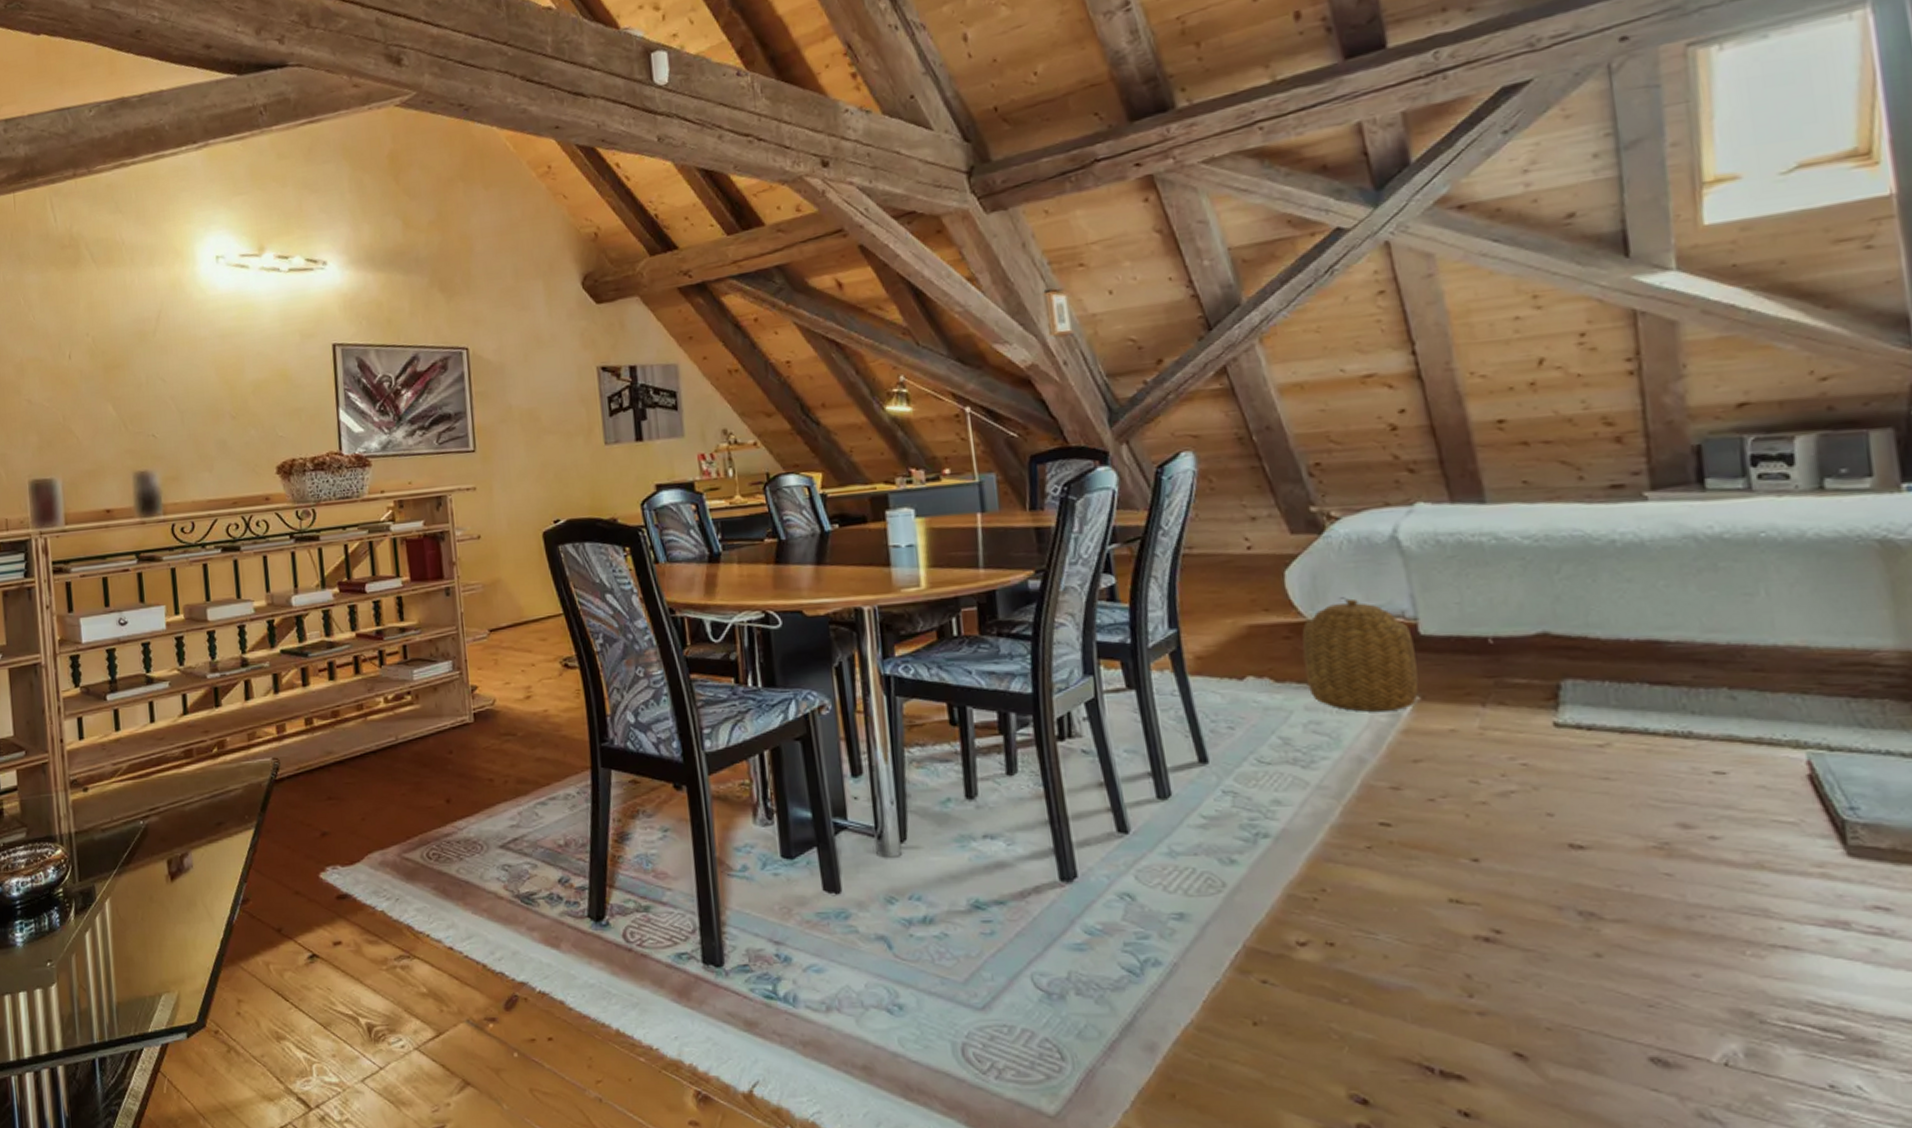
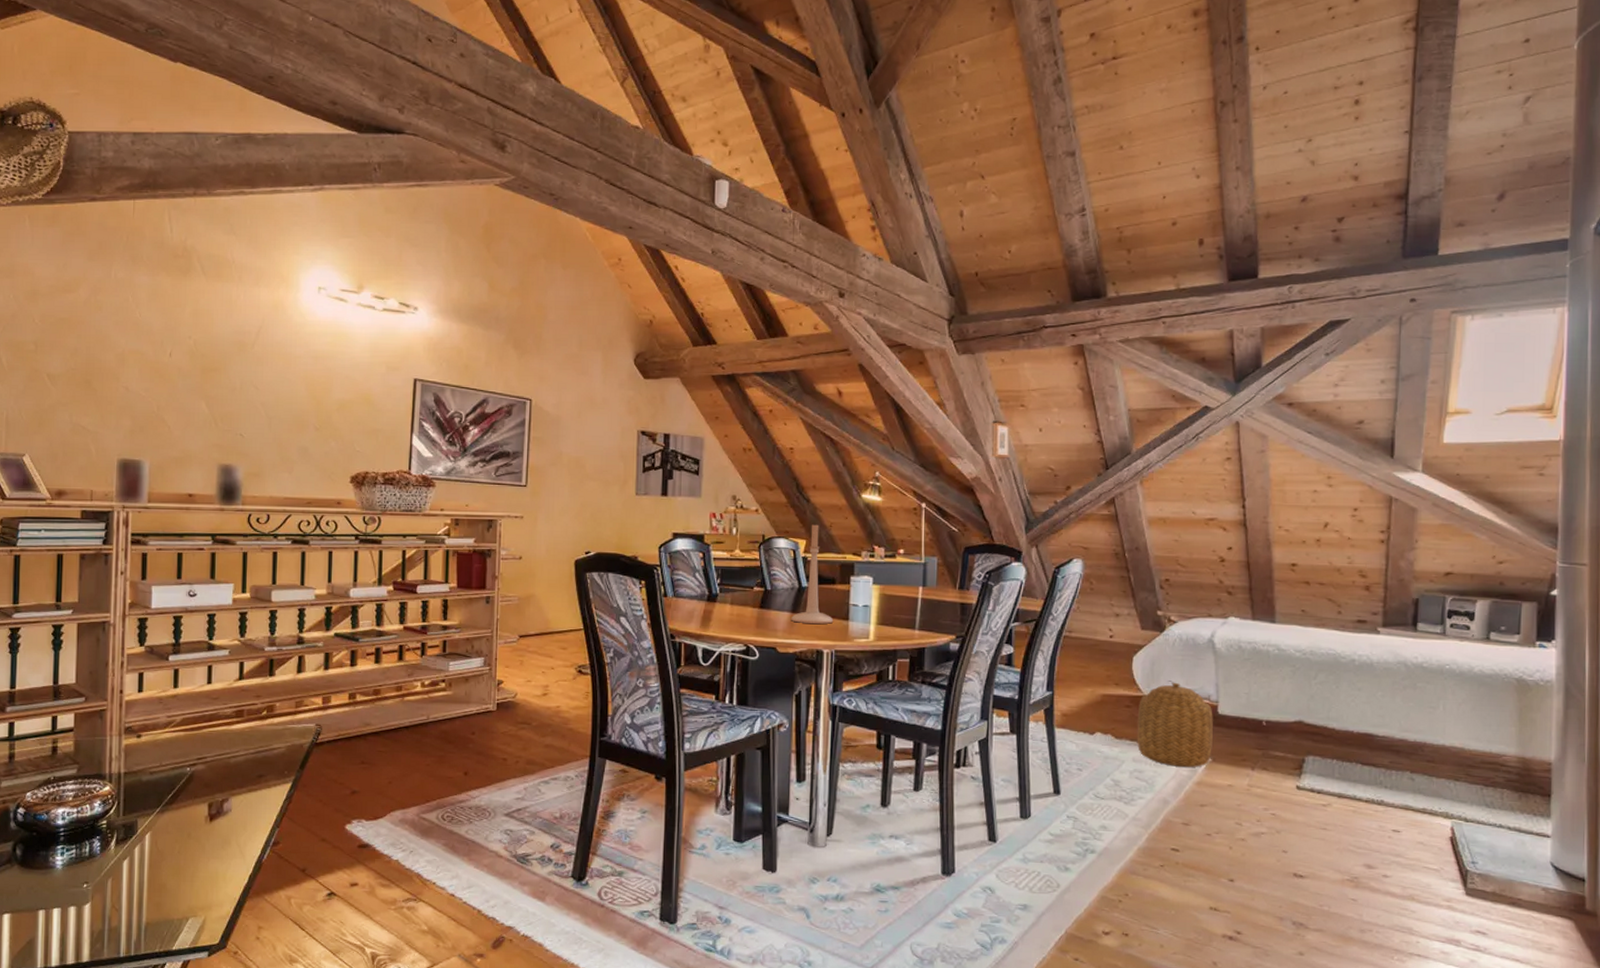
candlestick: none [815,450,872,577] -> present [790,523,834,624]

